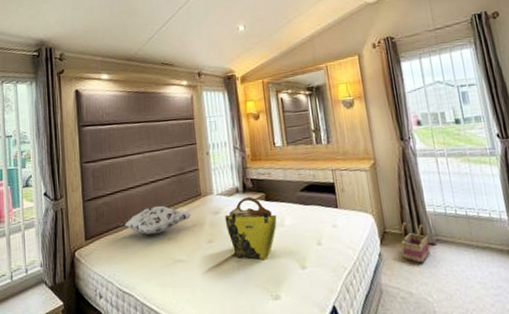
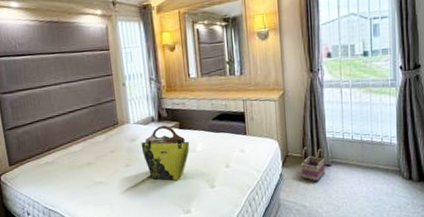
decorative pillow: present [117,205,192,235] -> none [38,134,110,160]

